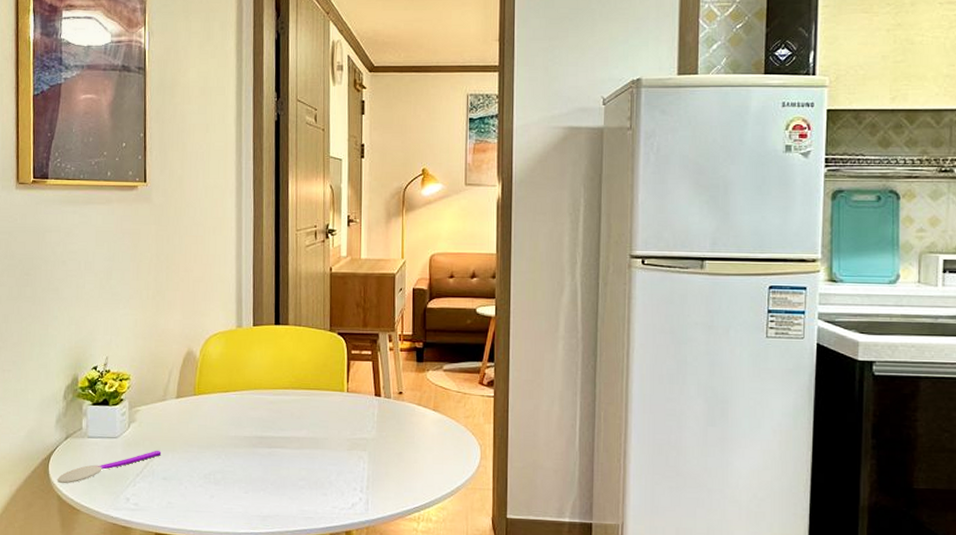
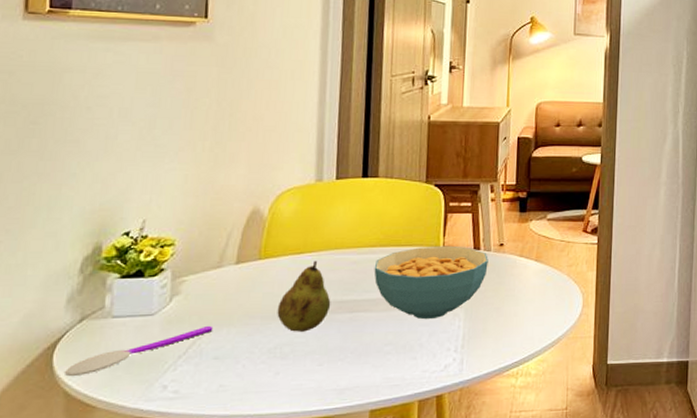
fruit: none [210,399,253,462] -> present [277,260,331,332]
cereal bowl: none [287,391,389,460] -> present [374,245,488,320]

